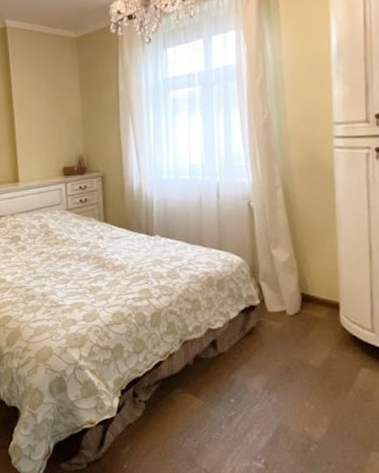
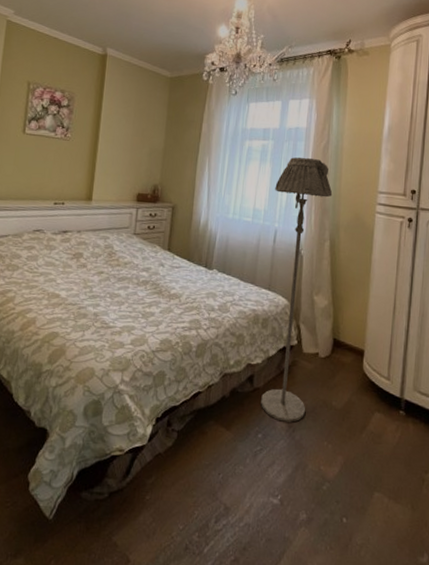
floor lamp: none [210,97,279,385] -> present [261,157,333,422]

